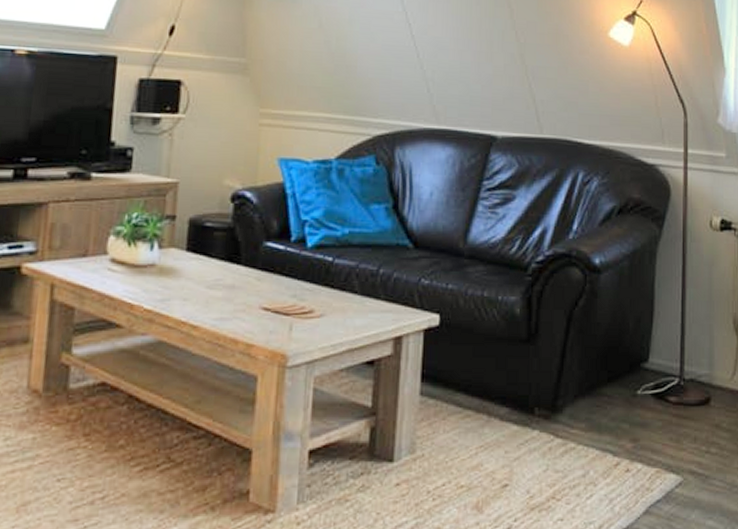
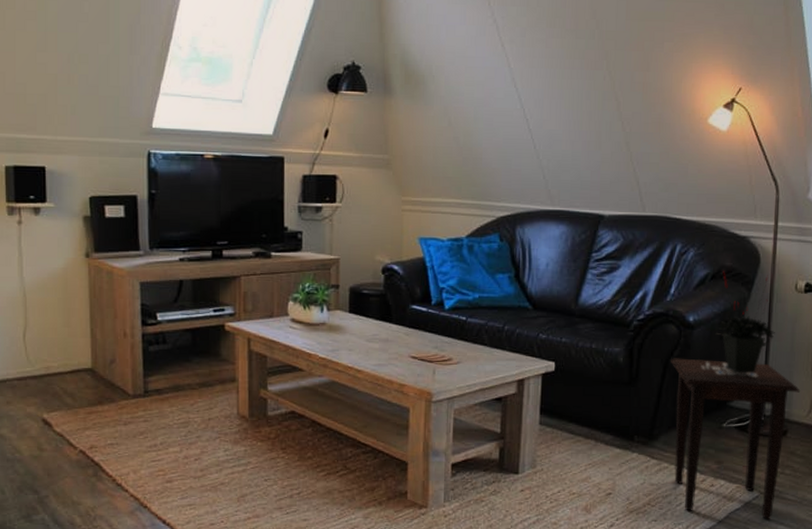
side table: none [574,308,723,513] -> present [670,358,801,519]
potted plant: none [626,205,691,327] -> present [716,271,775,374]

